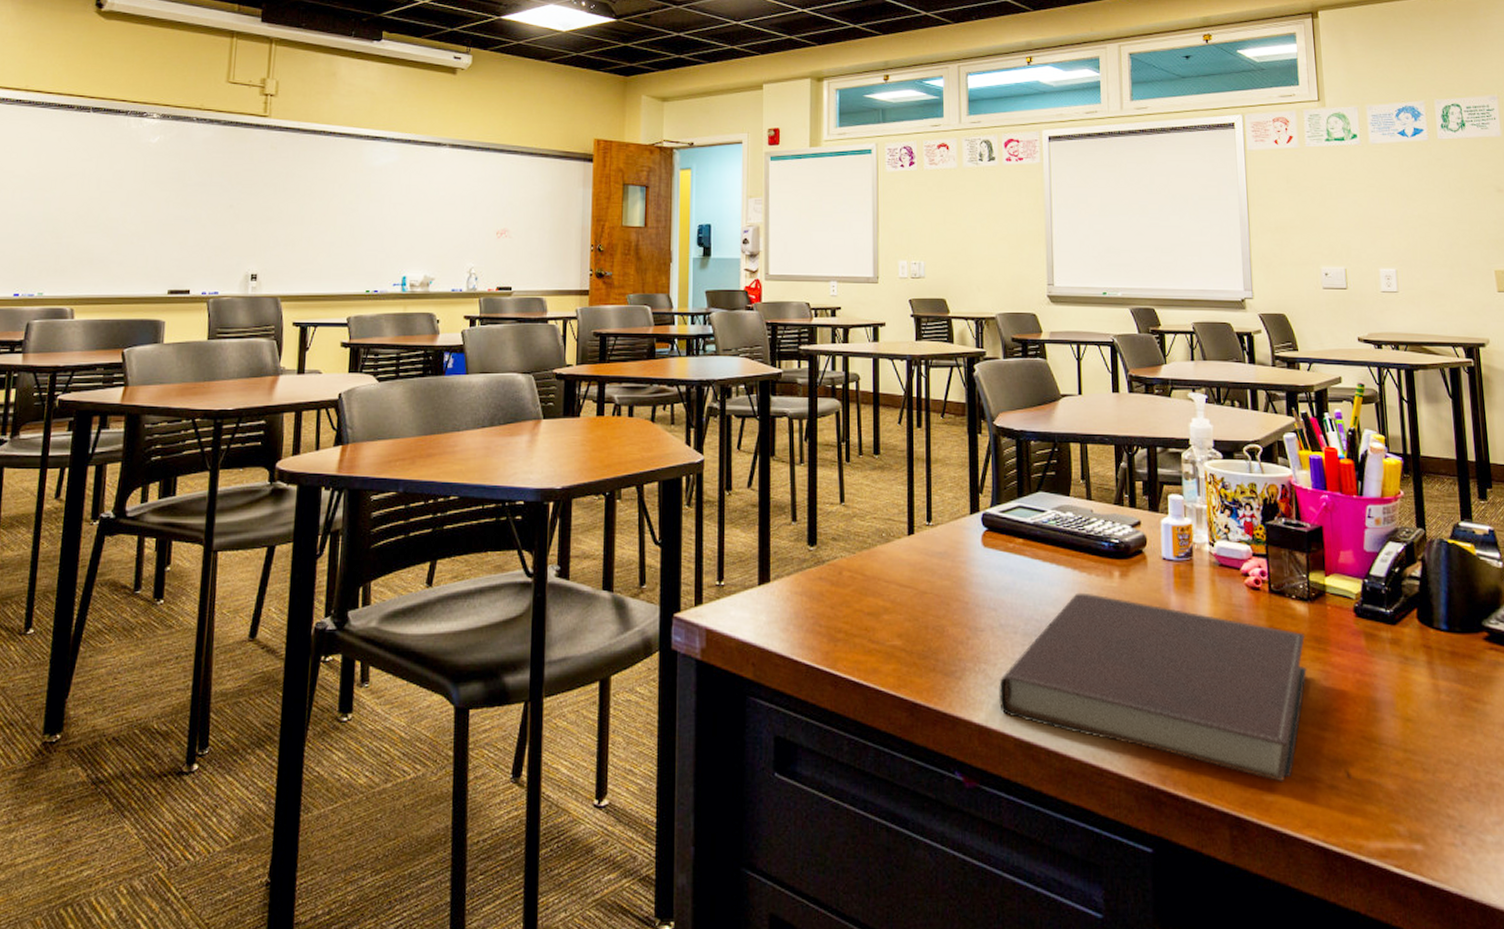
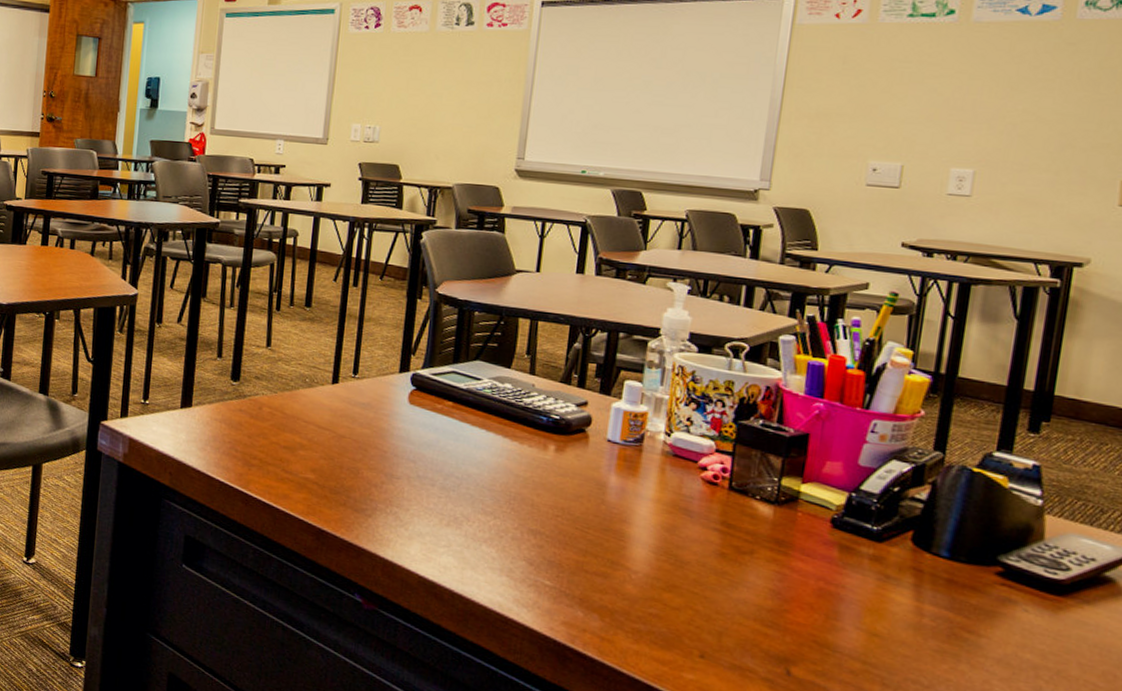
notebook: present [998,592,1307,782] -> none [406,459,764,665]

